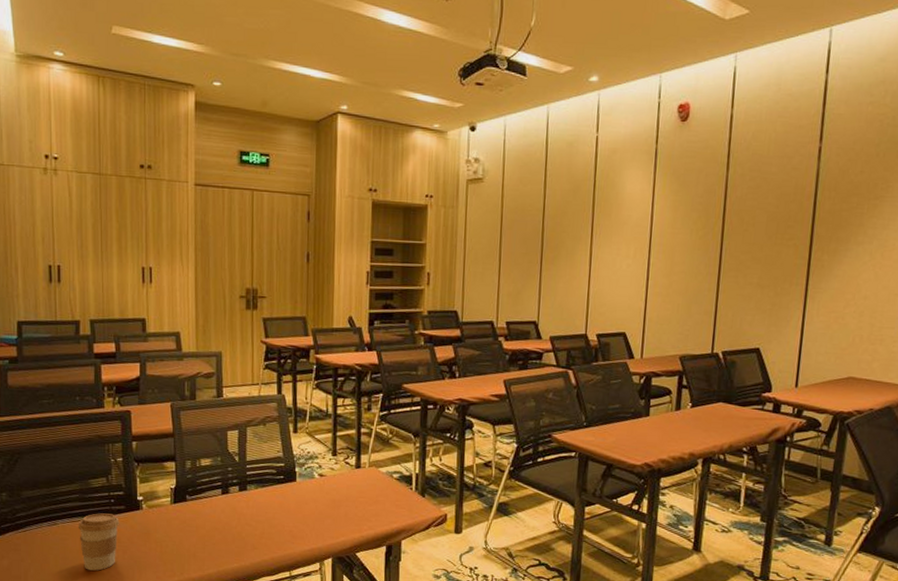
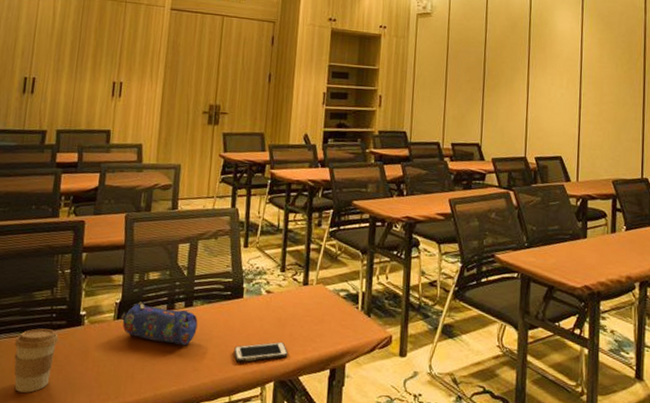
pencil case: none [178,487,253,527] -> present [121,302,198,346]
cell phone: none [291,521,344,541] -> present [234,341,288,362]

